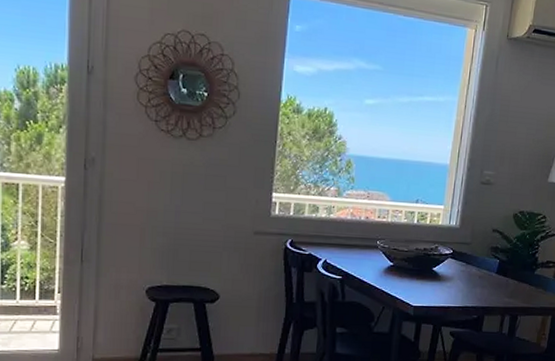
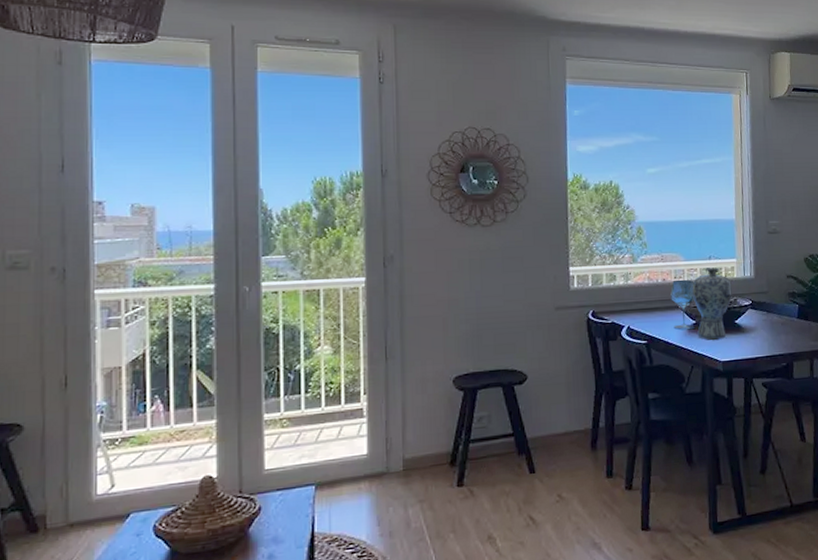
wine glass: none [370,219,398,271] -> present [669,279,695,331]
vase: none [393,211,435,284] -> present [692,267,732,340]

